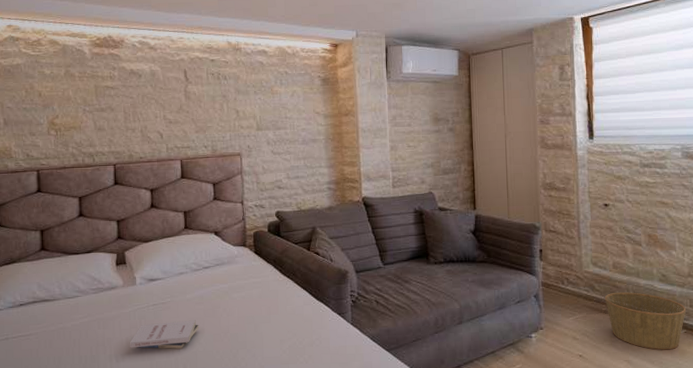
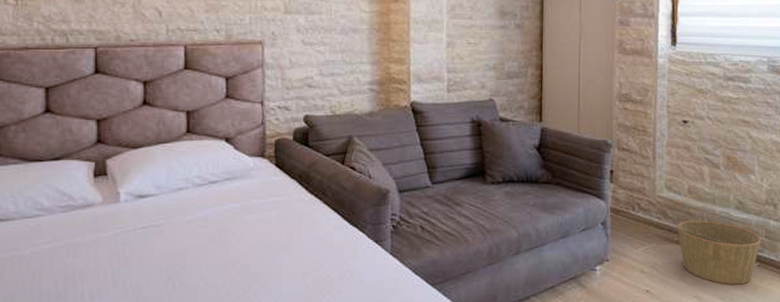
books: present [129,320,199,349] -> none [108,247,201,283]

